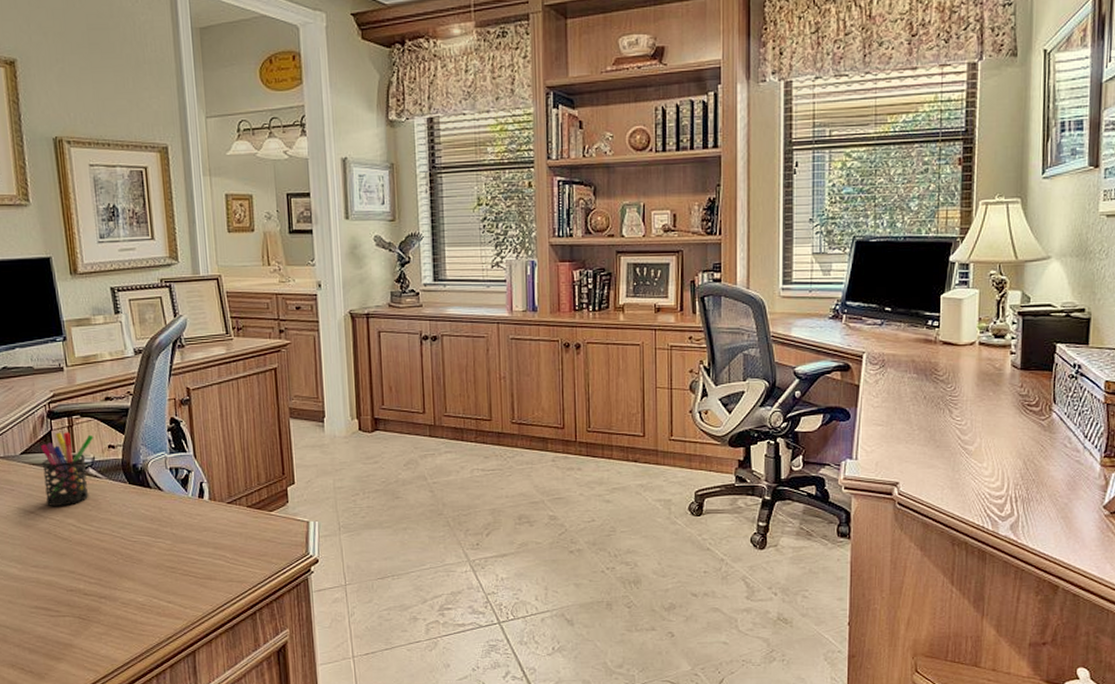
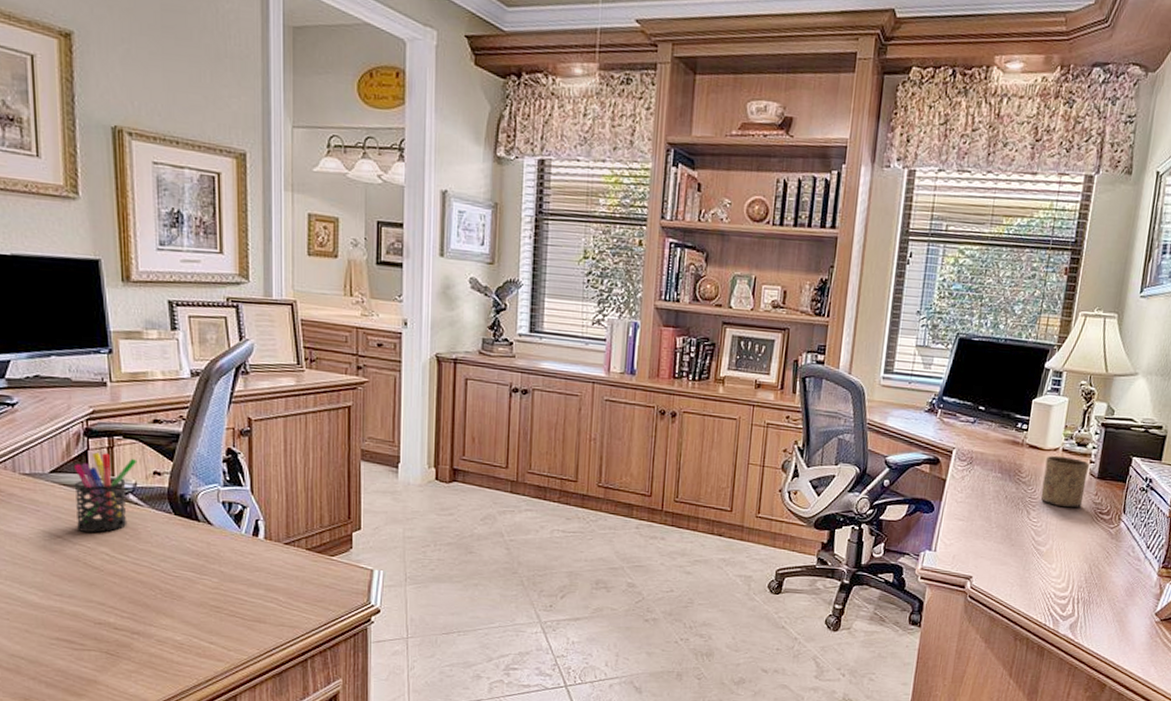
cup: none [962,350,1011,403] -> present [1040,455,1090,508]

